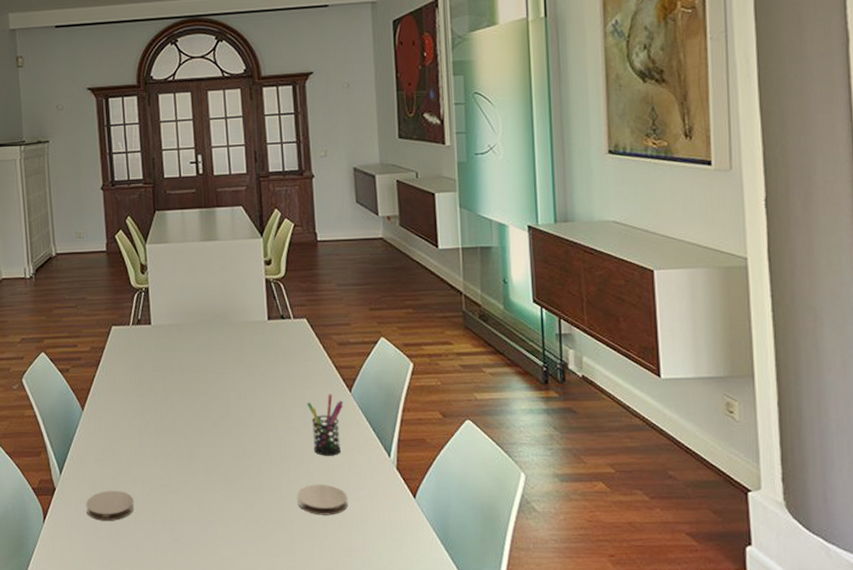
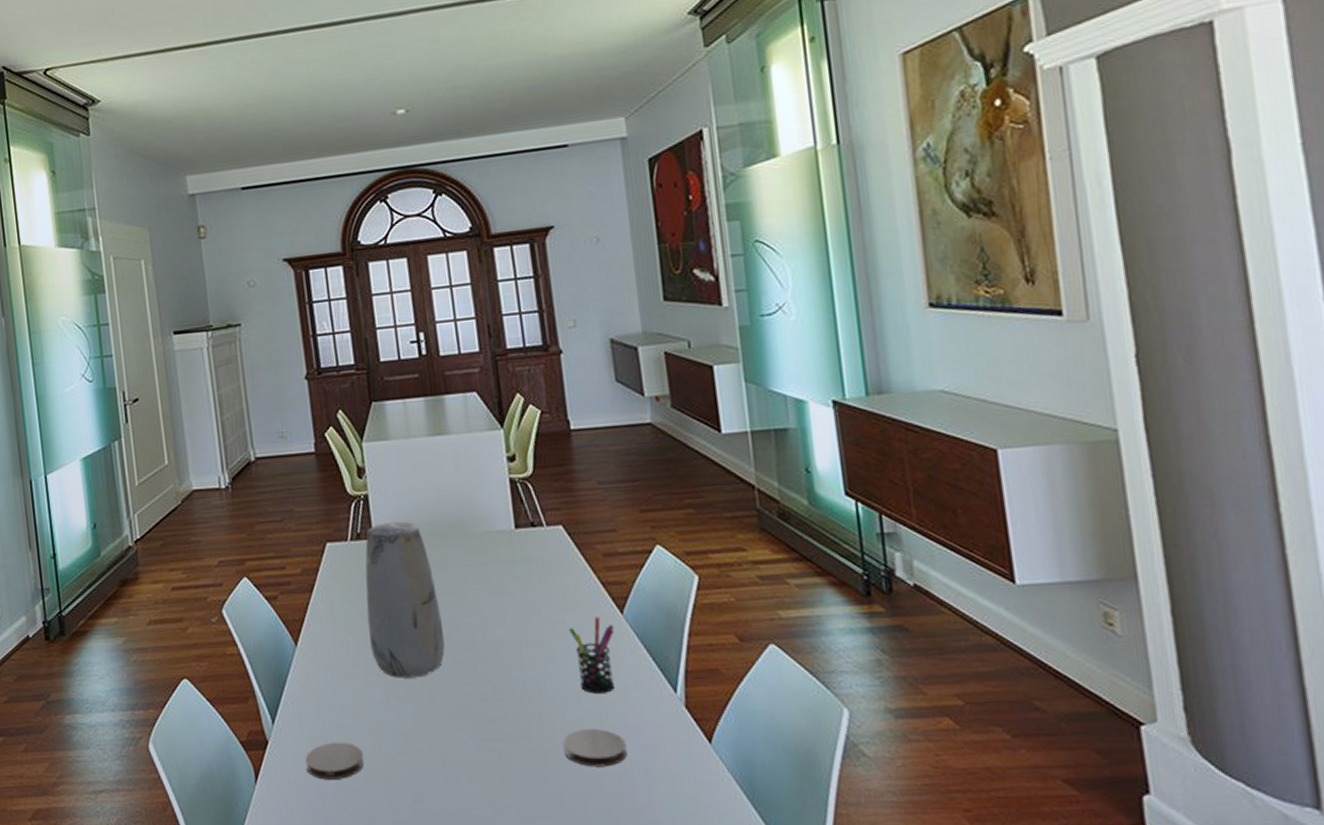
vase: none [142,311,206,440] -> present [365,521,445,678]

